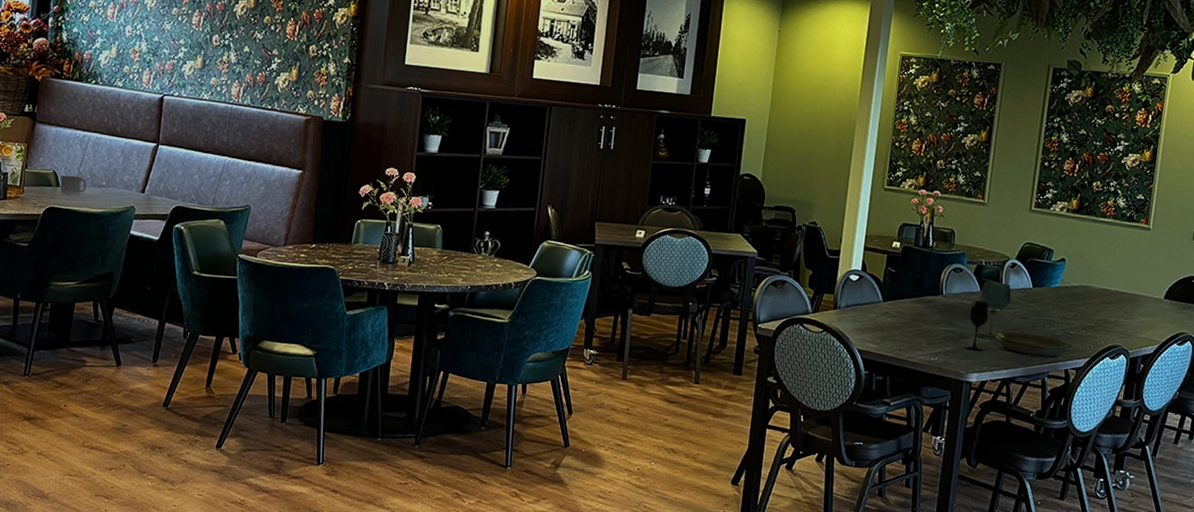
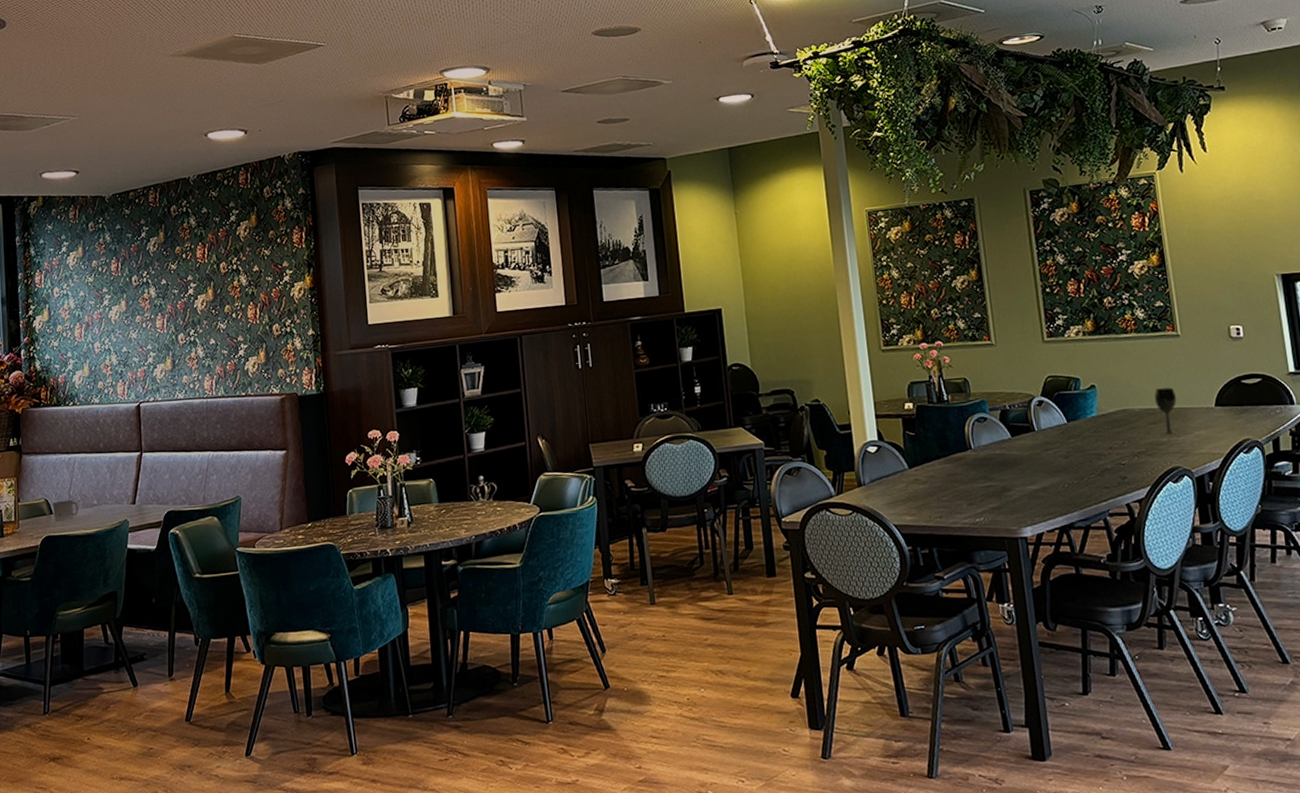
wine glass: present [965,299,990,351] -> none [1005,447,1030,503]
wine glass: present [977,280,1012,340] -> none [1012,423,1049,488]
plate: present [996,331,1068,357] -> none [1041,472,1123,496]
wine glass: none [1110,273,1133,318] -> present [1154,387,1179,436]

